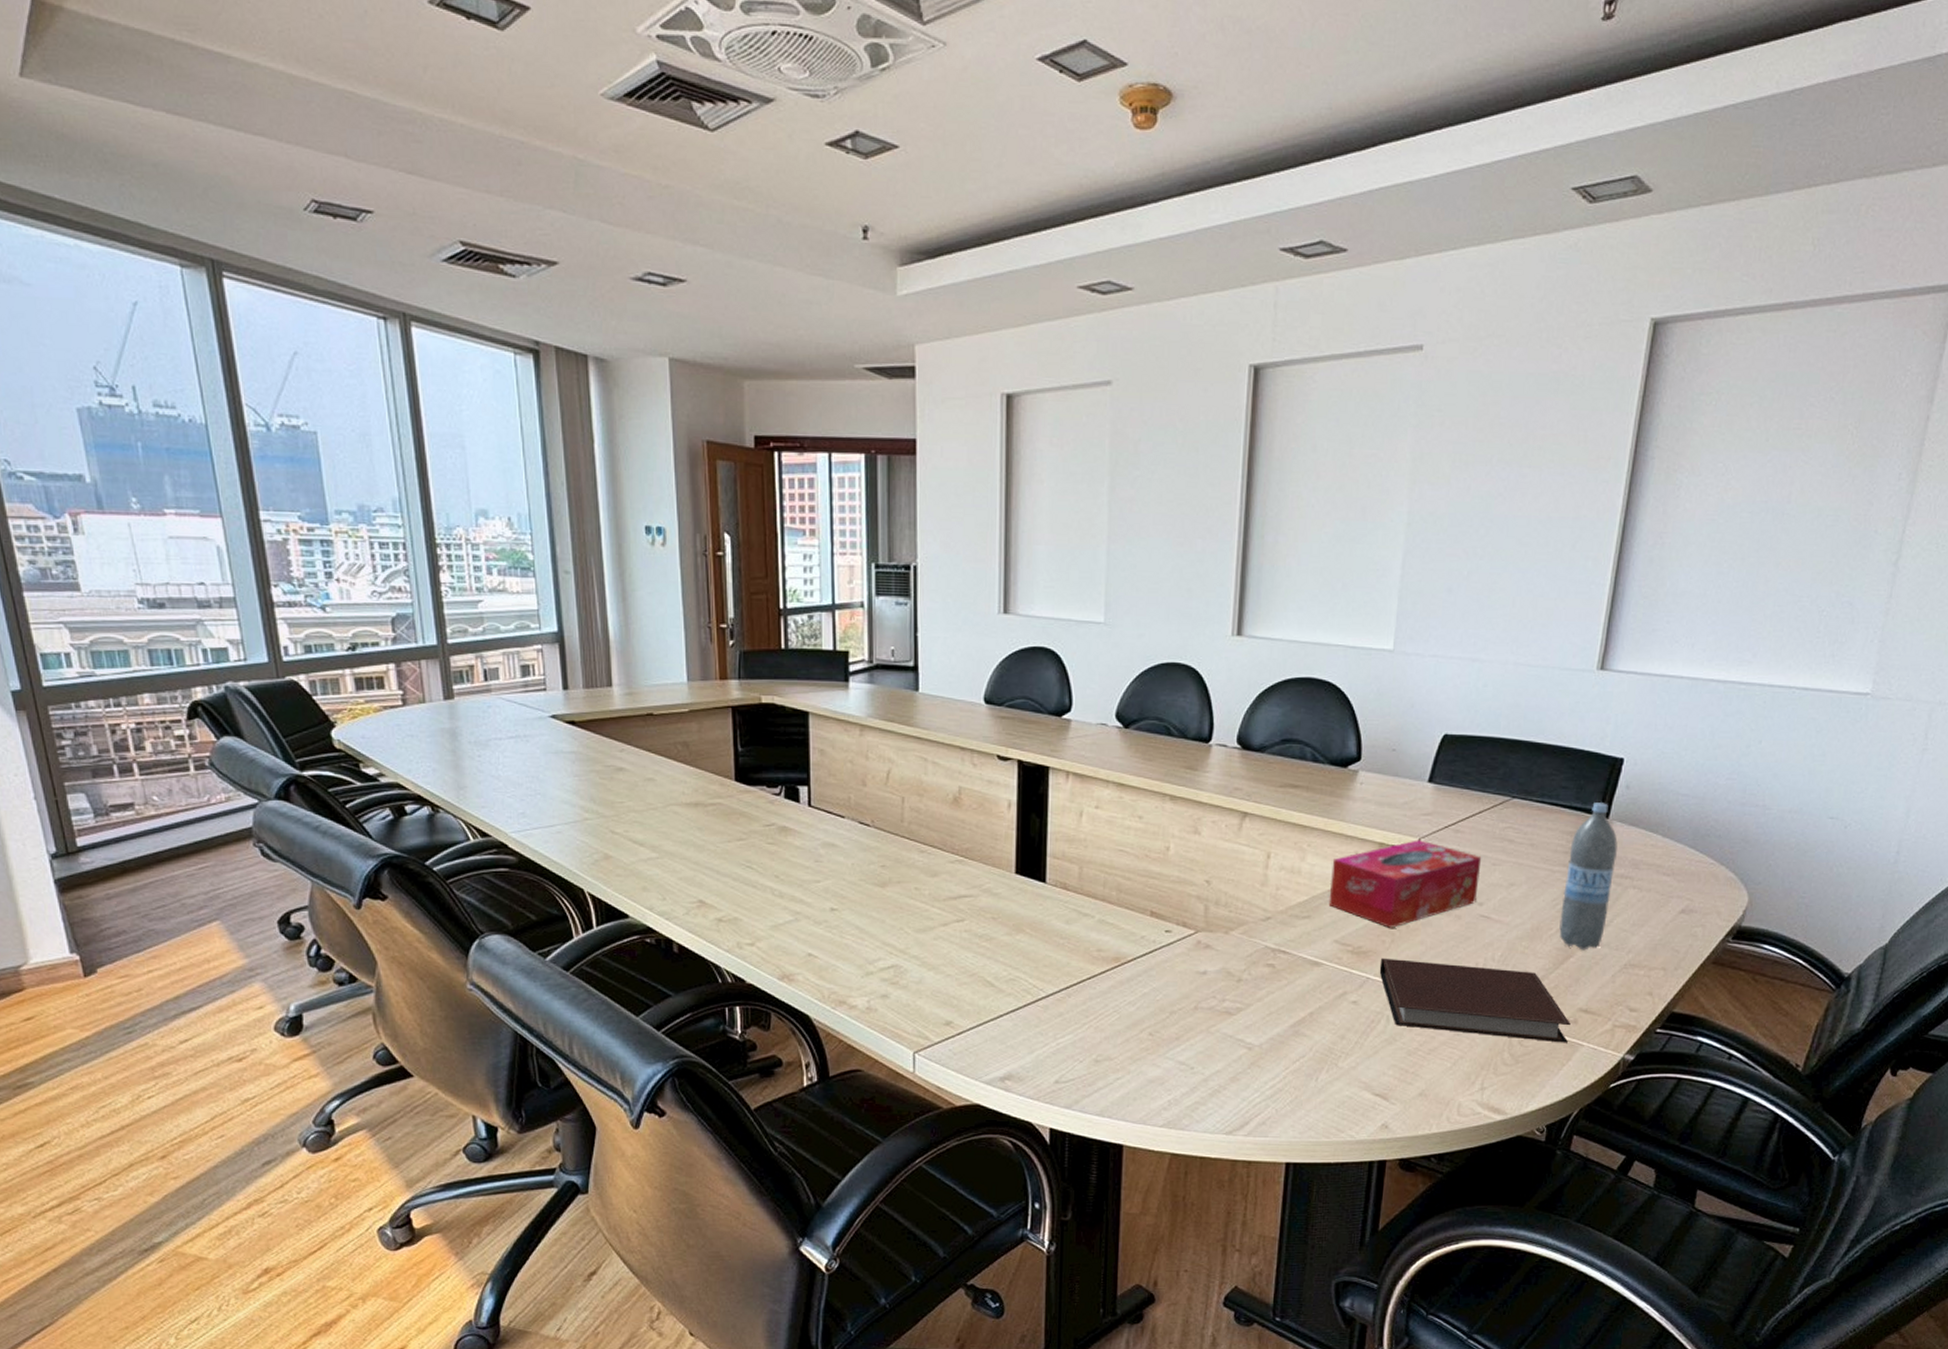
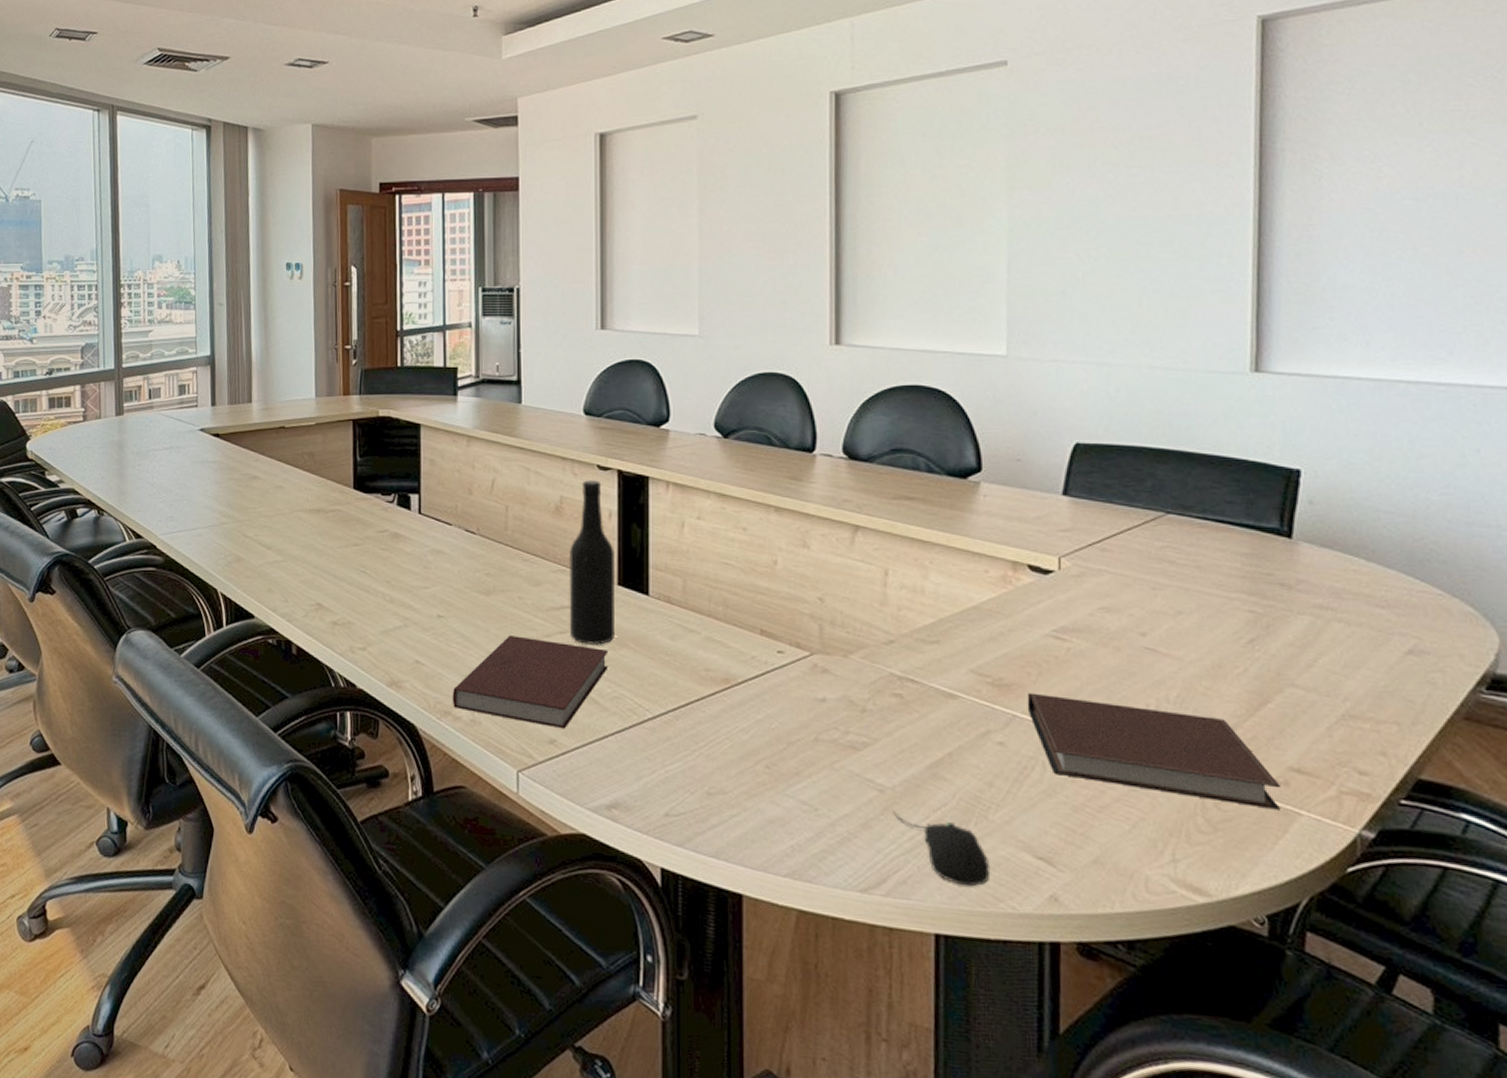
notebook: none [847,926,1005,1011] -> present [452,635,609,729]
bottle: none [966,770,1014,933] -> present [569,480,616,646]
computer mouse: none [1258,1064,1336,1122] -> present [893,810,991,887]
tissue box: present [1328,840,1482,928] -> none [958,558,1139,658]
water bottle: present [1559,802,1618,950] -> none [1246,520,1310,695]

